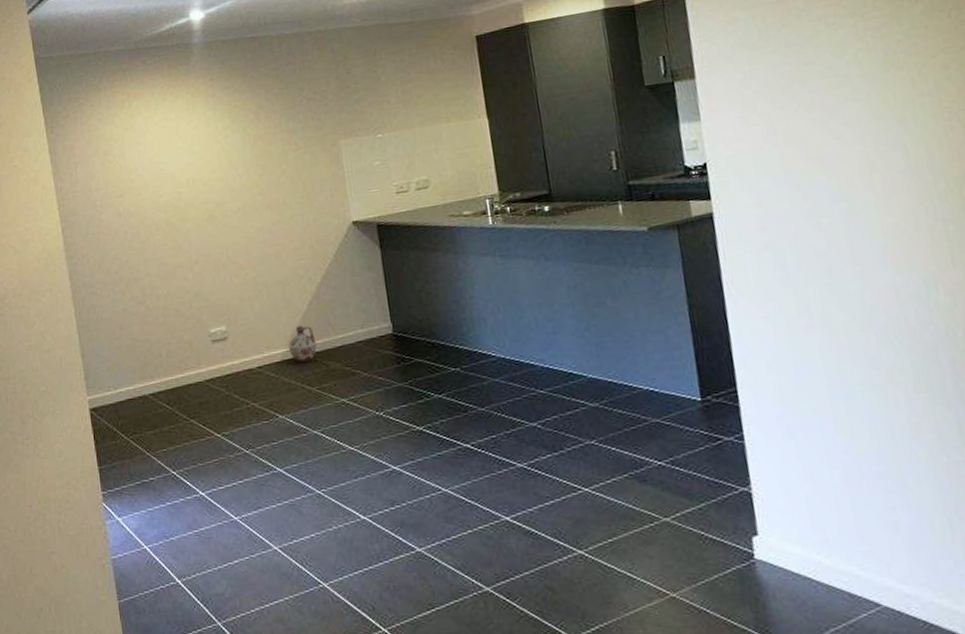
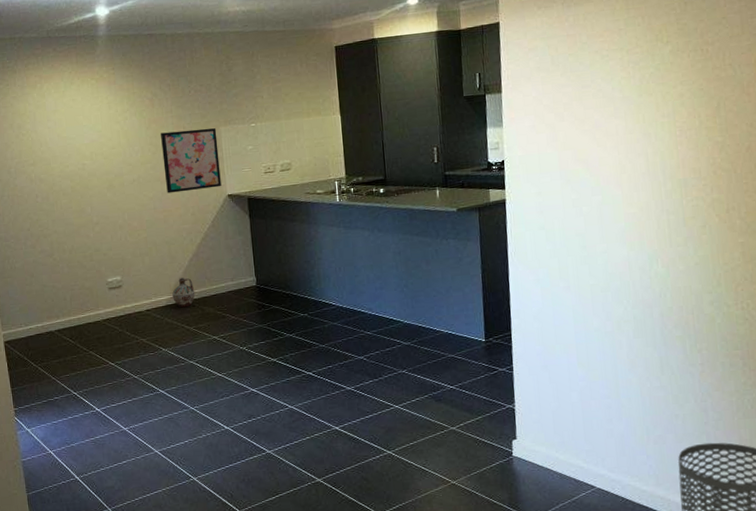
wall art: none [269,142,344,223] -> present [161,128,222,193]

